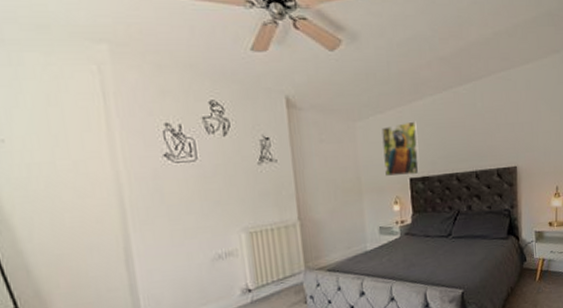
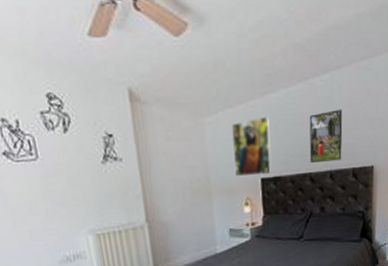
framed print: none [454,115,487,163] -> present [309,109,343,163]

